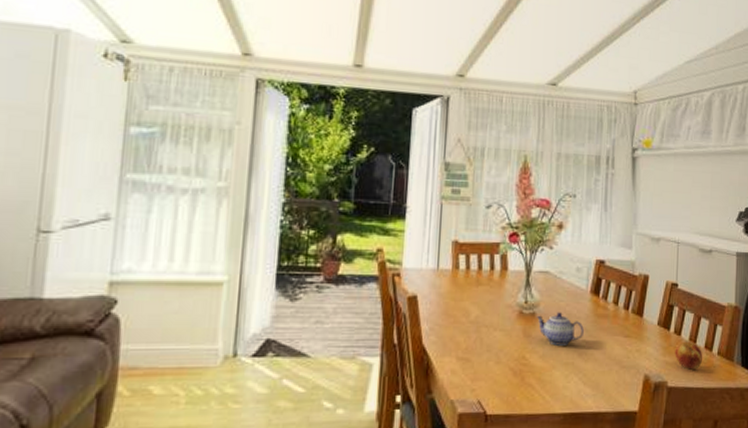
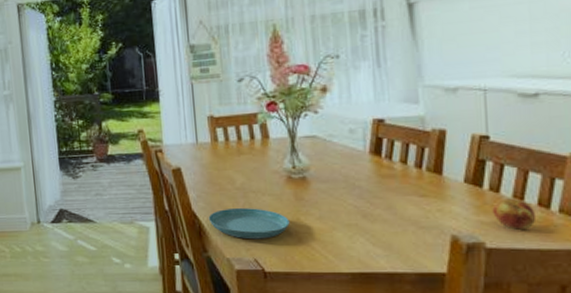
saucer: none [438,343,516,379] -> present [208,207,290,240]
teapot: present [536,312,584,346] -> none [307,175,366,208]

